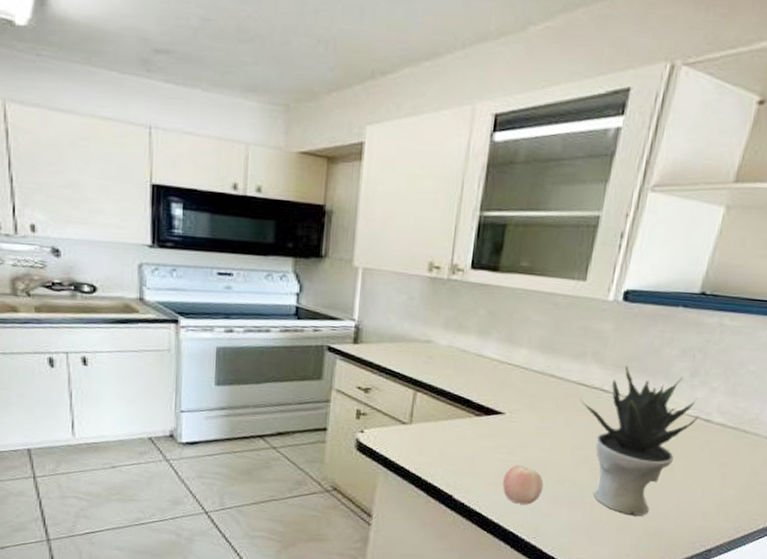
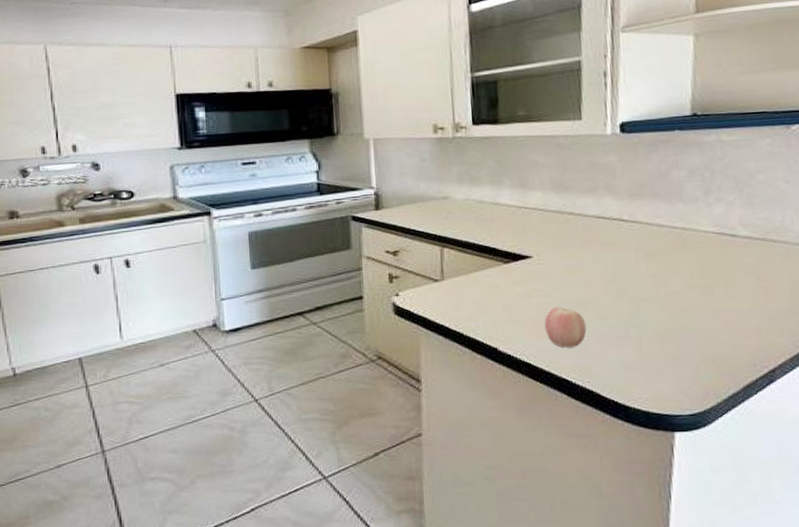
potted plant: present [579,365,698,516] -> none [601,193,723,344]

